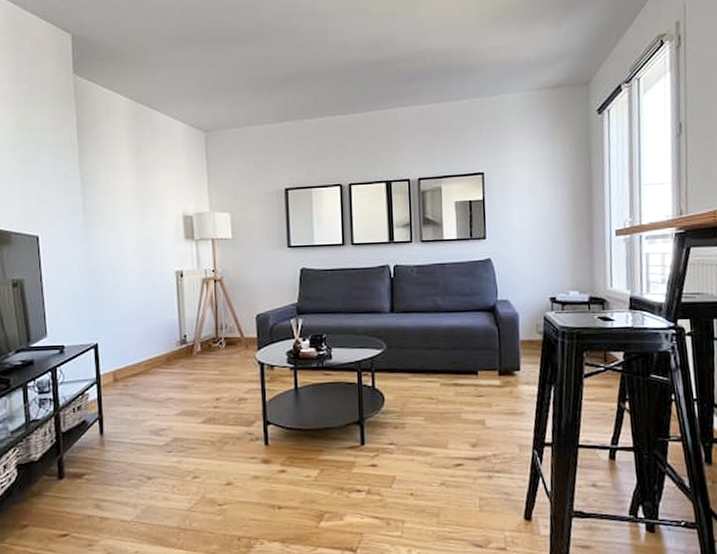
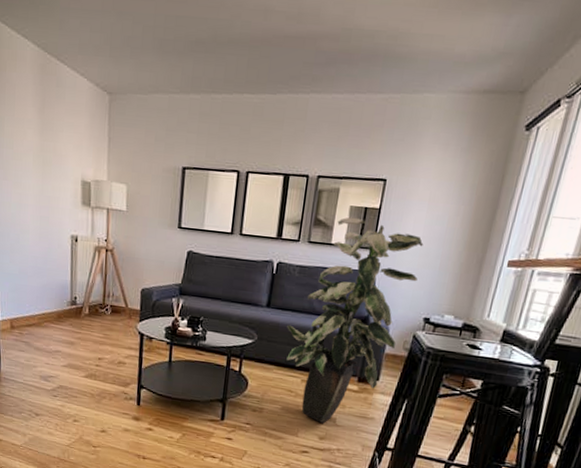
indoor plant: none [415,211,535,429] -> present [286,217,424,424]

